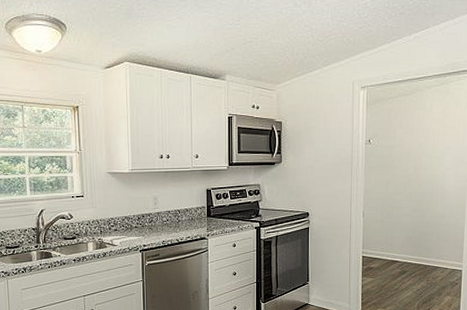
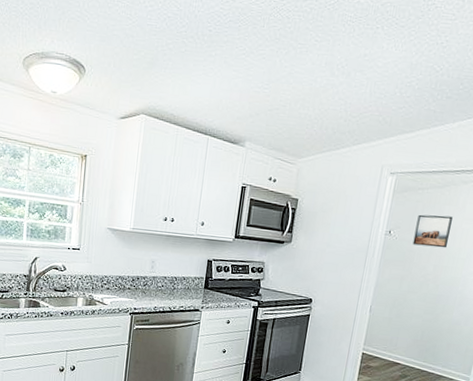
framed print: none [391,119,423,150] -> present [412,214,453,248]

